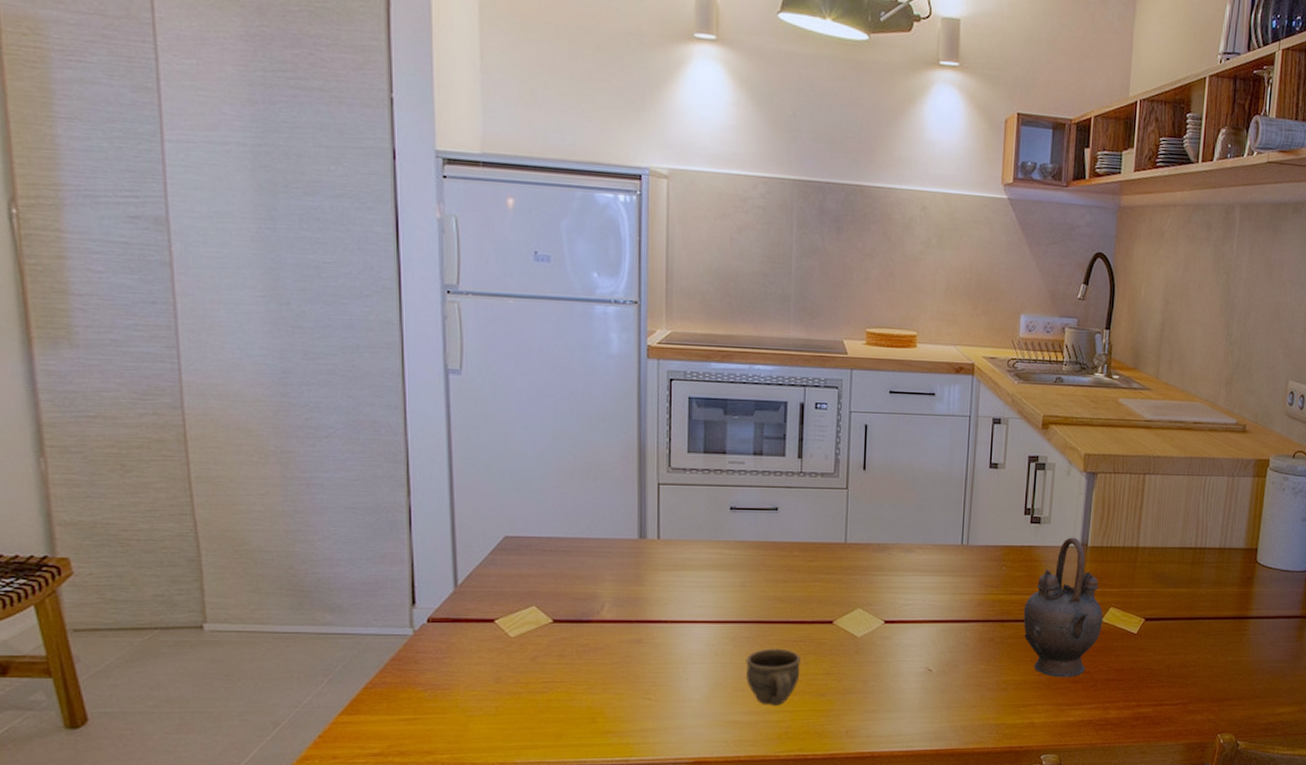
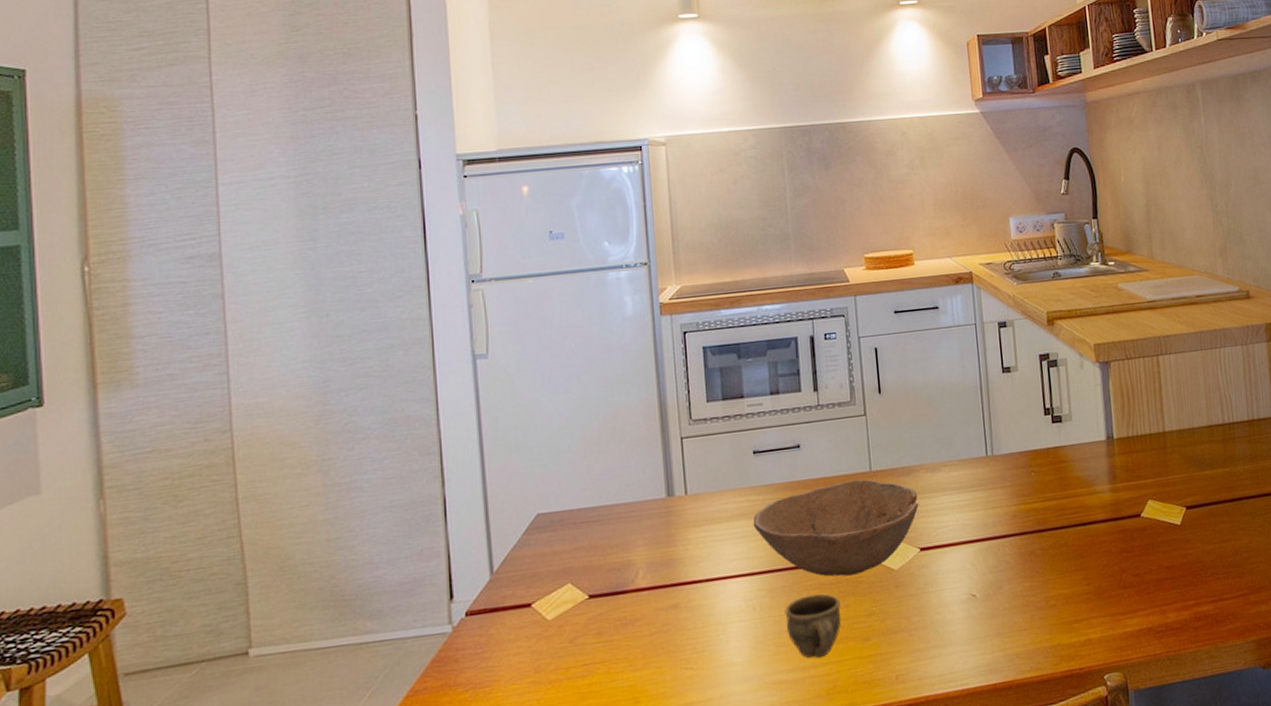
bowl: none [723,549,889,636] -> present [753,479,919,577]
teapot: present [1023,537,1103,678] -> none [1059,431,1144,585]

